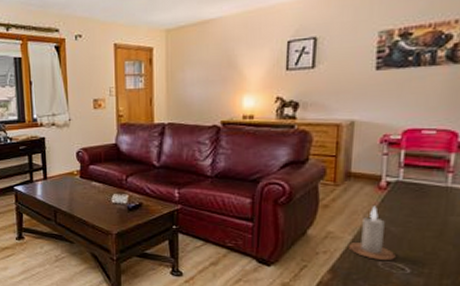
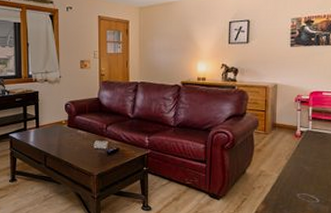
candle: present [347,206,396,260] -> none [275,150,309,192]

